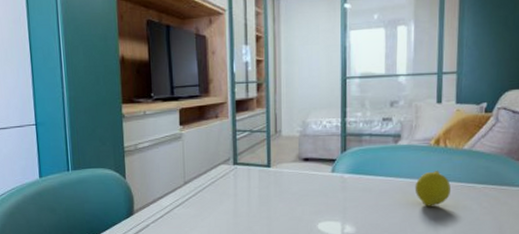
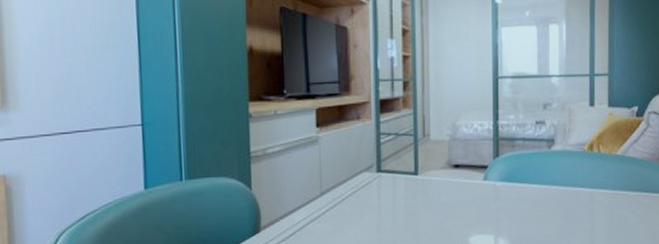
fruit: present [414,171,452,207] -> none [569,178,606,216]

